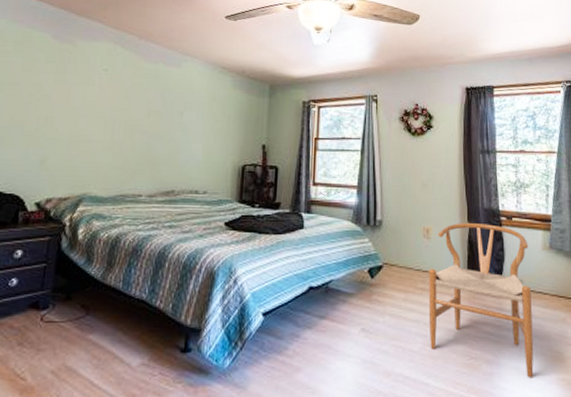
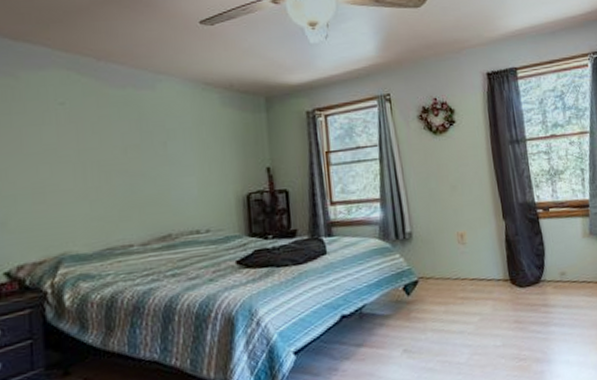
chair: present [428,223,534,378] -> none [468,218,584,369]

